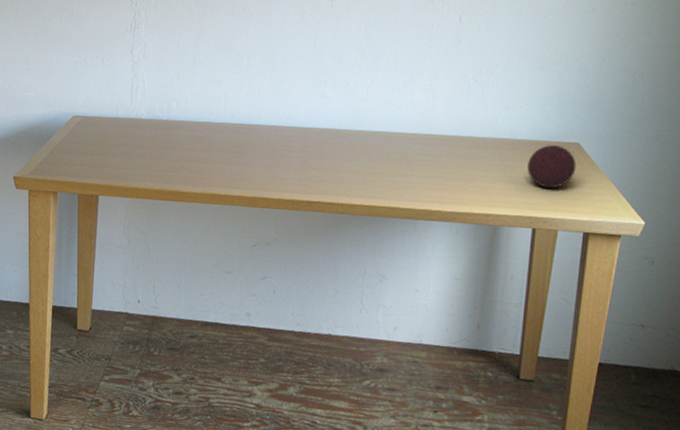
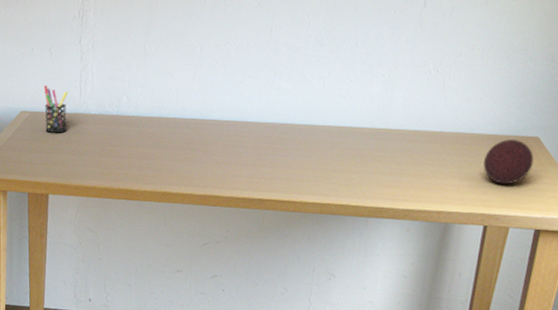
pen holder: none [96,92,120,137] -> present [44,85,69,133]

